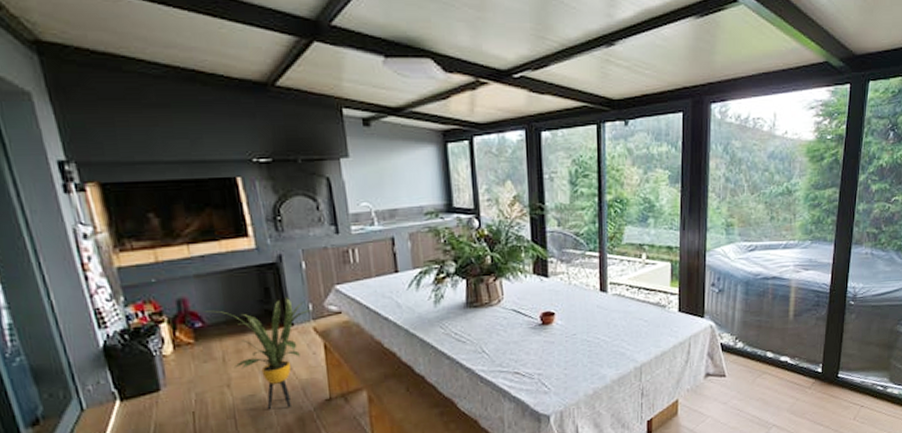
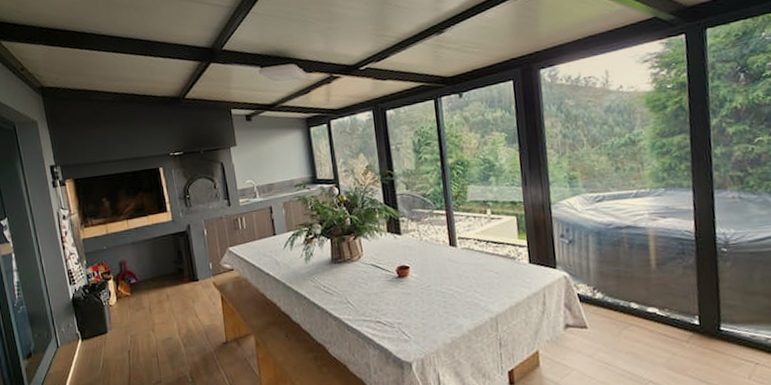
house plant: present [201,297,313,410] -> none [135,258,213,351]

